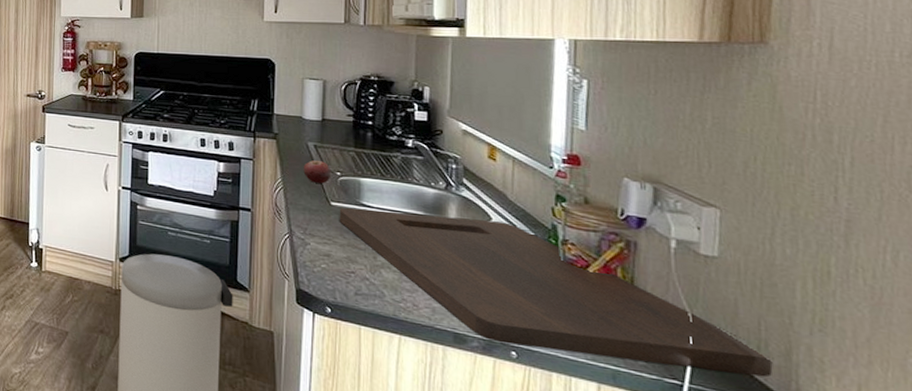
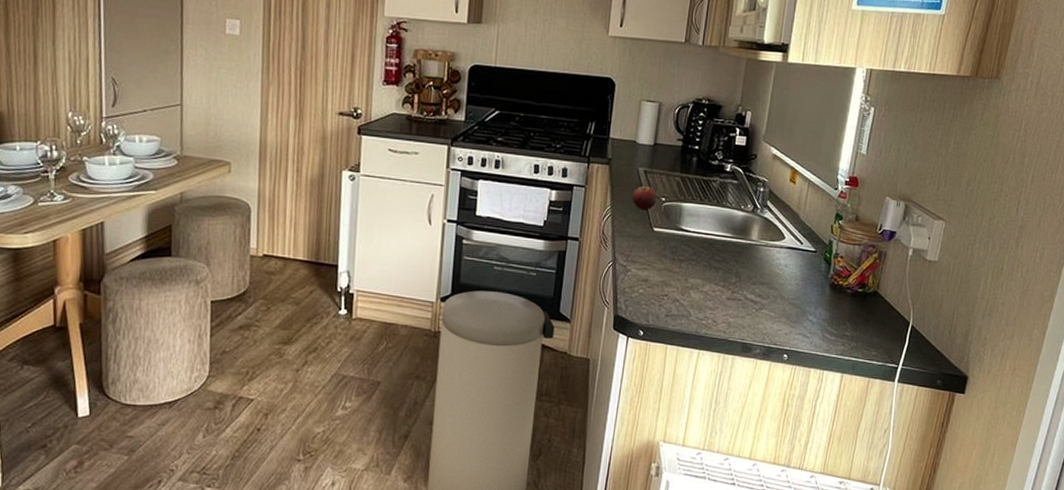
cutting board: present [339,207,774,378] -> none [659,232,958,355]

